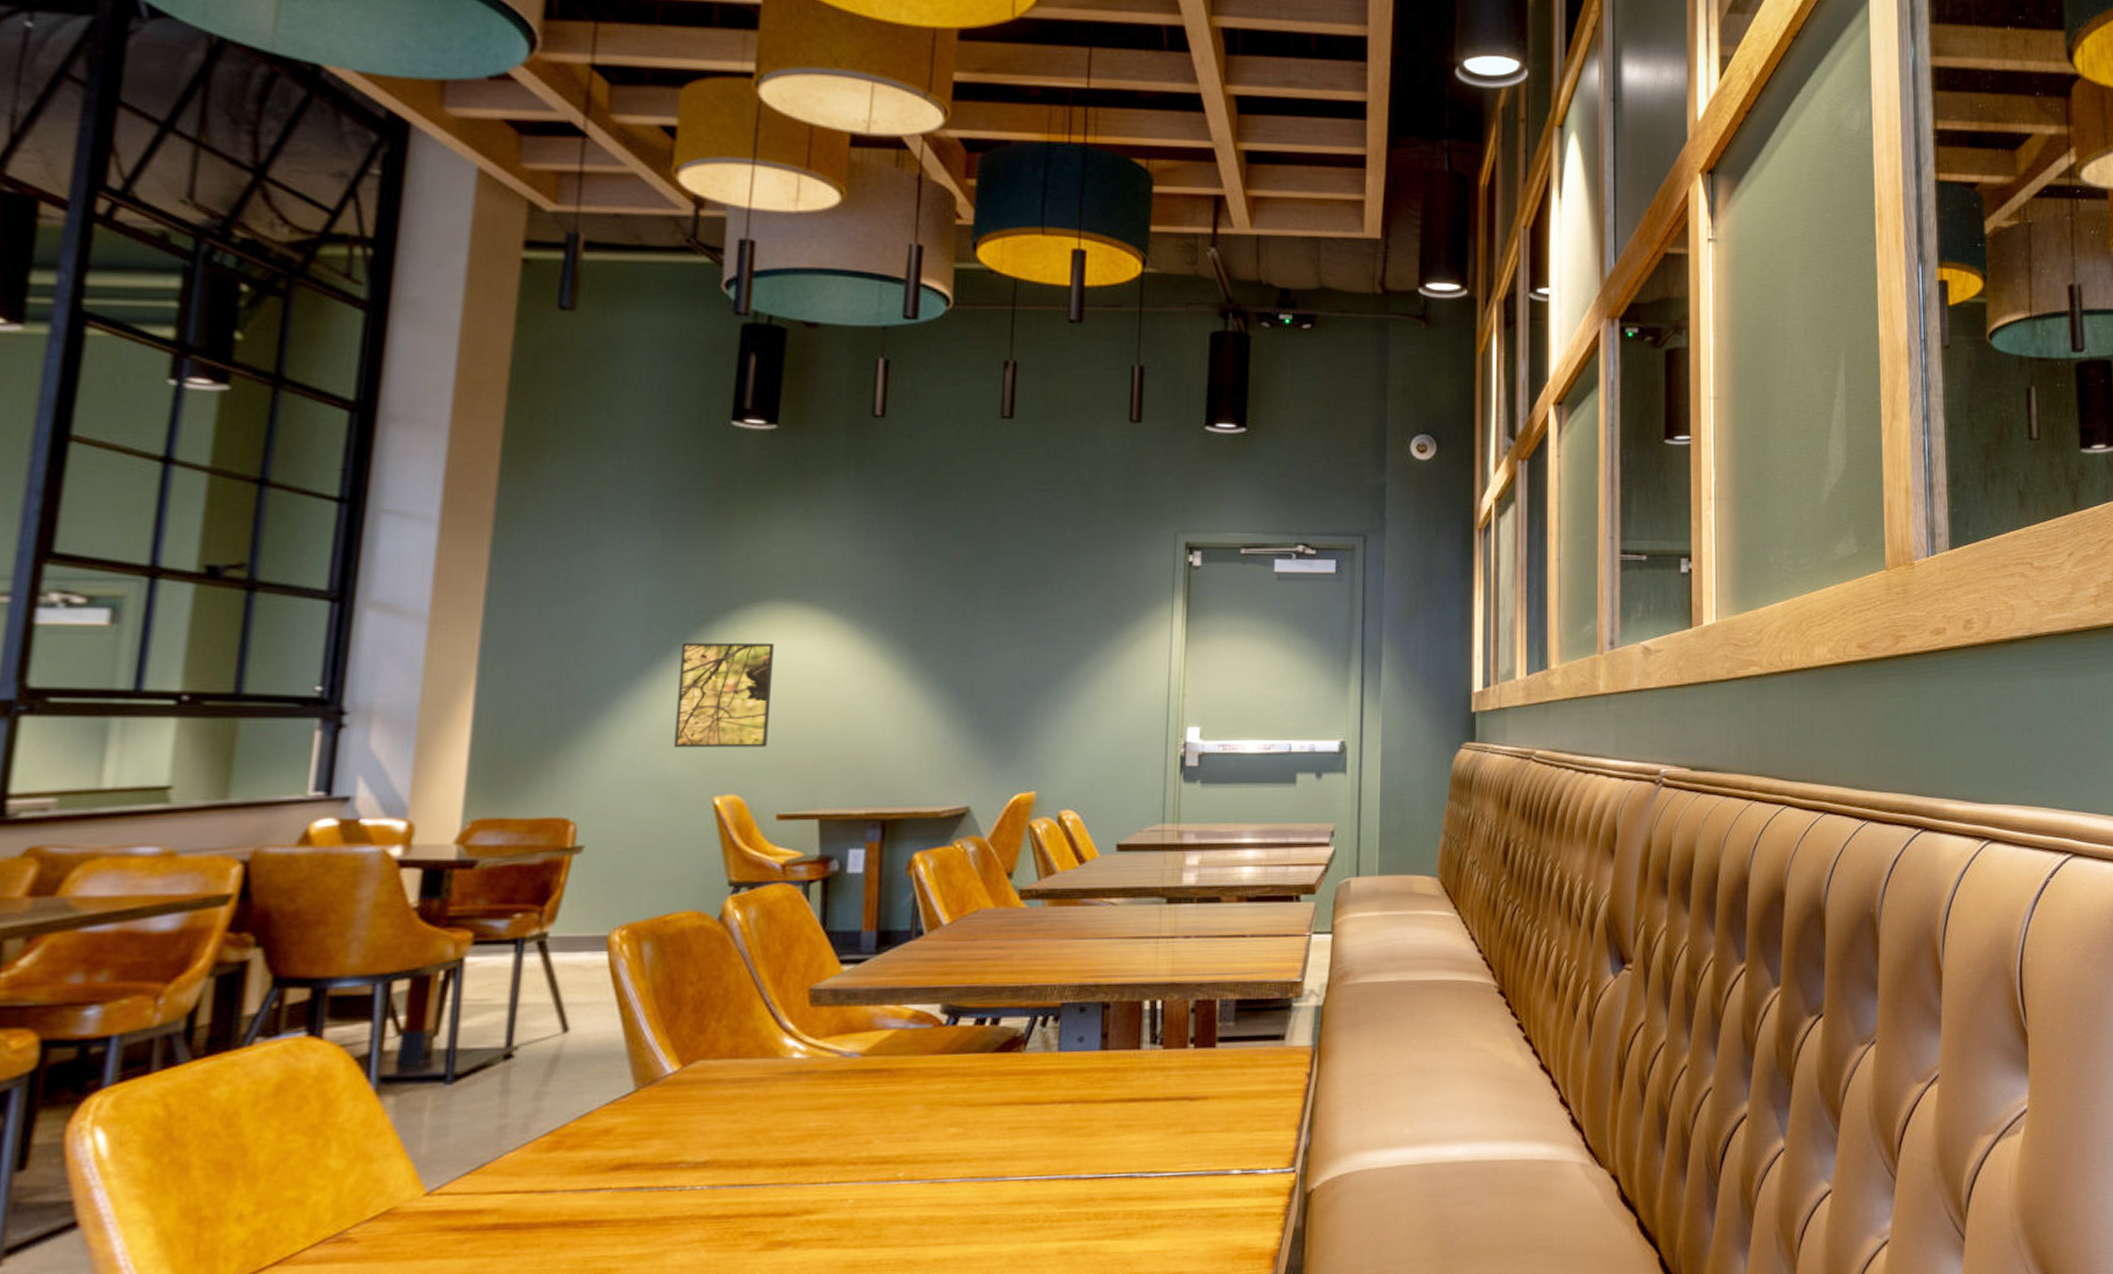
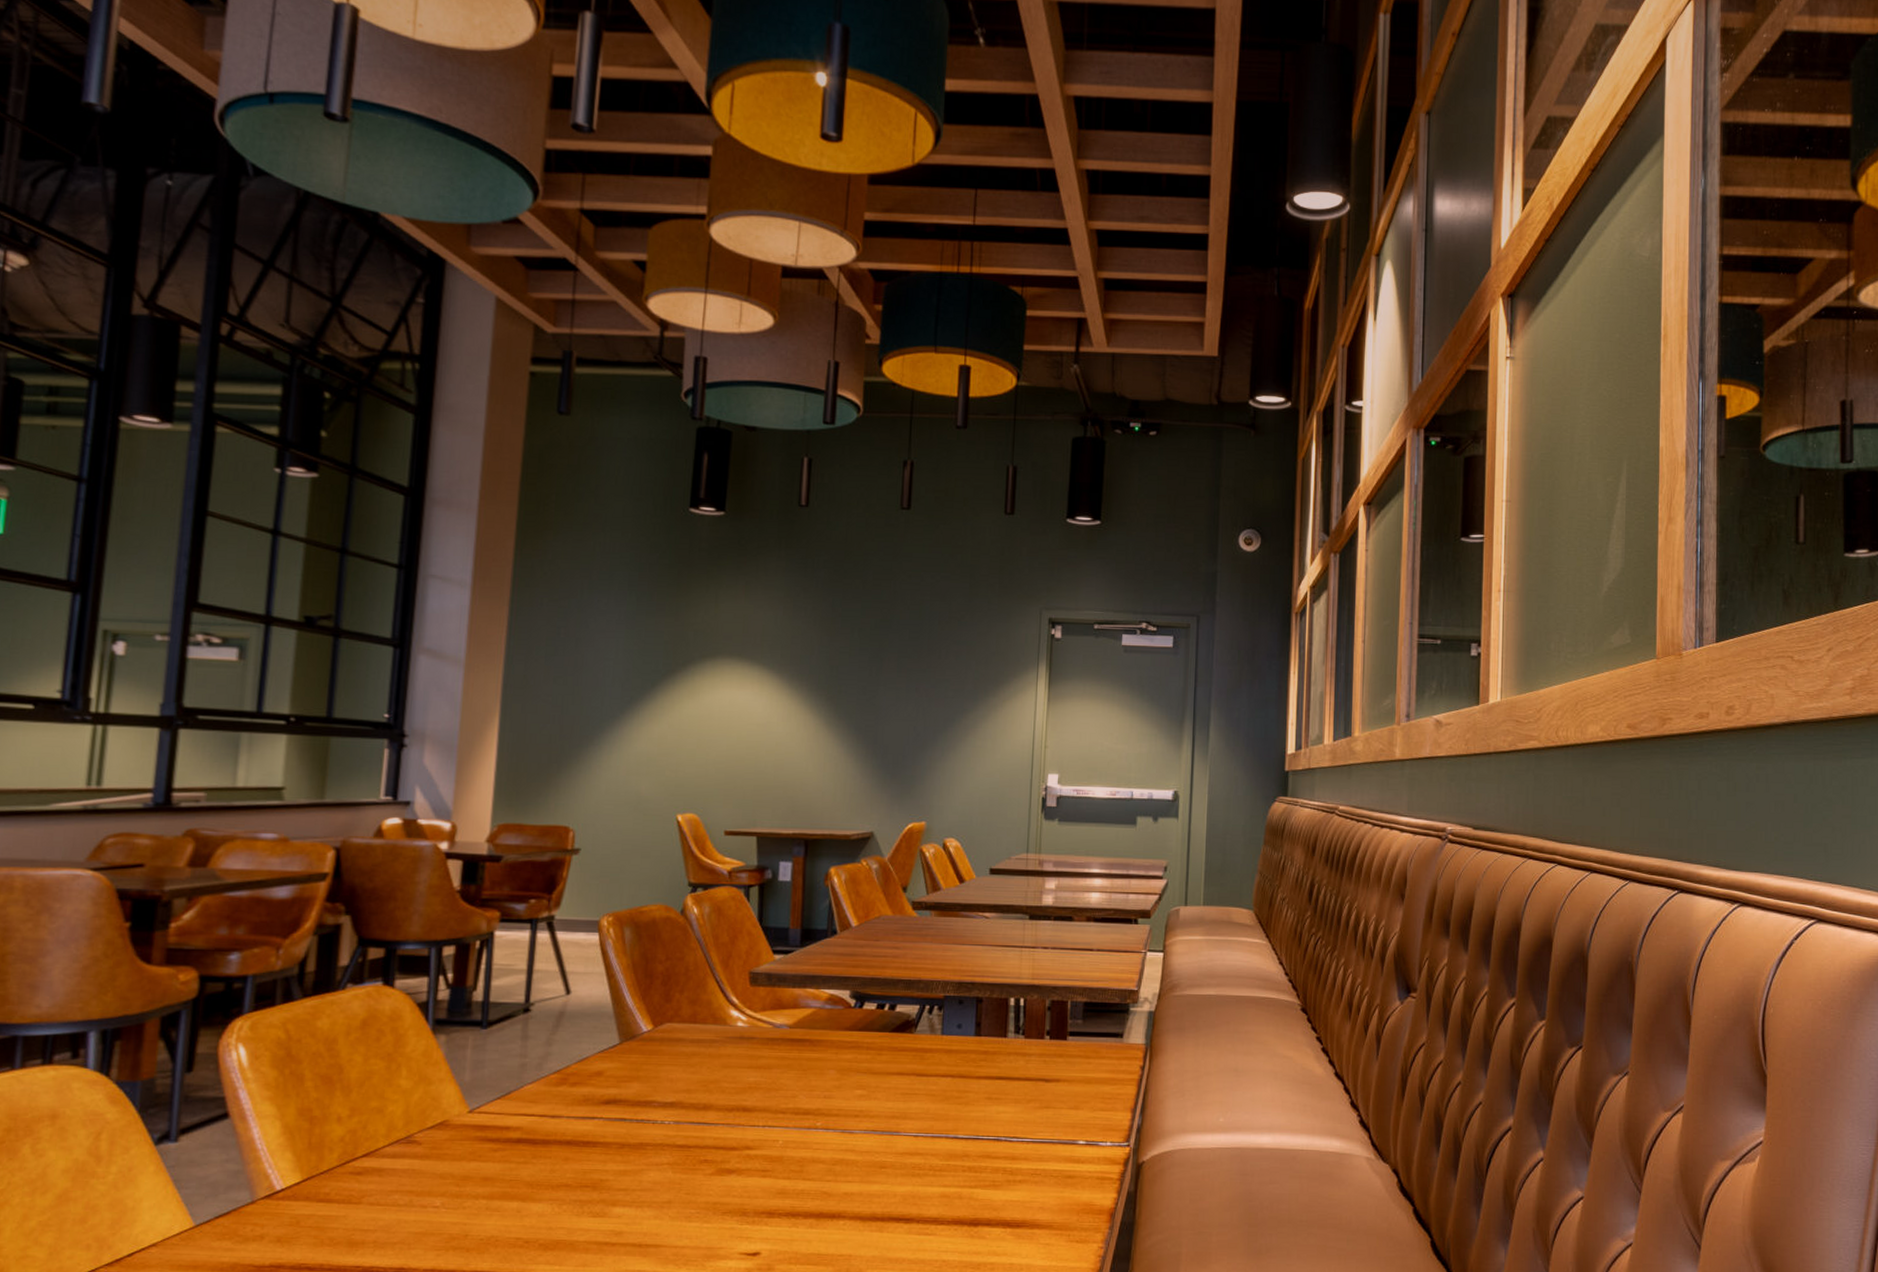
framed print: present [674,642,775,748] -> none [647,689,723,776]

